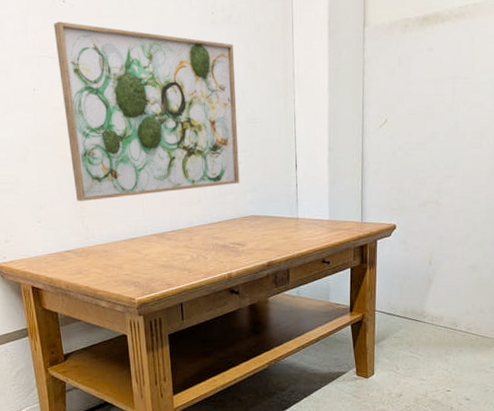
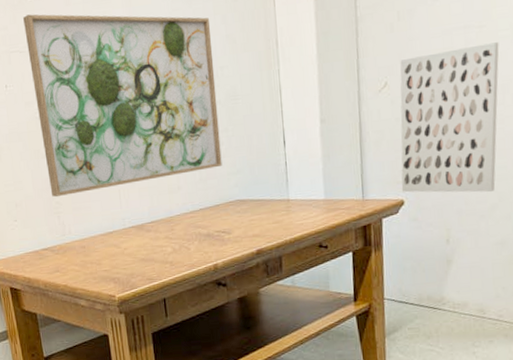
wall art: none [394,93,480,223] -> present [400,42,499,193]

